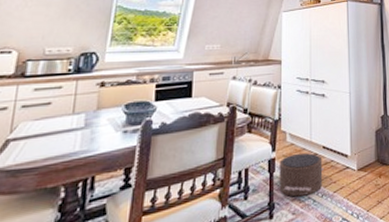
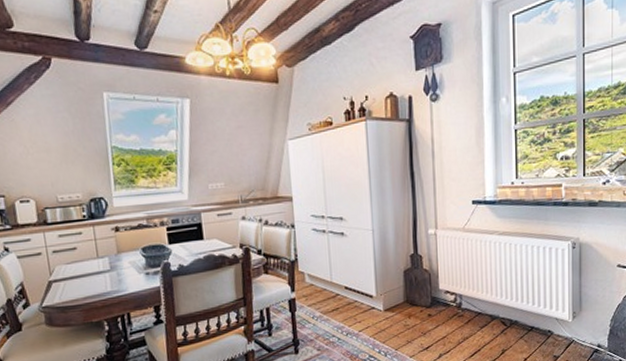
pouf: present [279,152,324,197] -> none [300,293,347,335]

